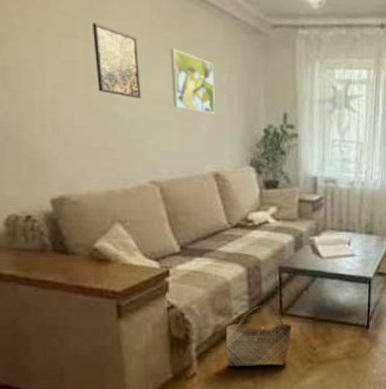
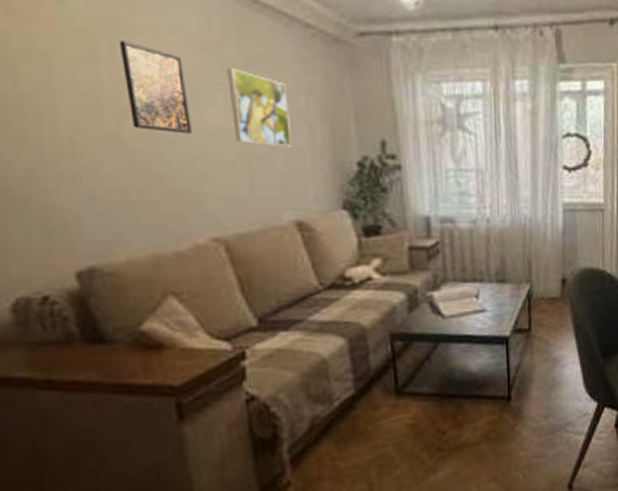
basket: present [226,305,292,366] -> none [327,384,413,468]

